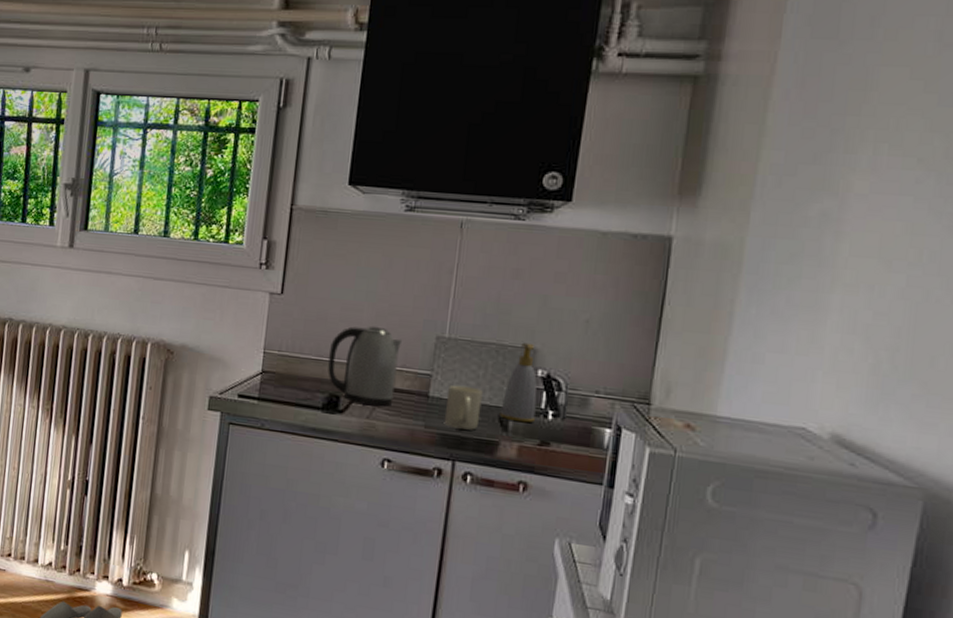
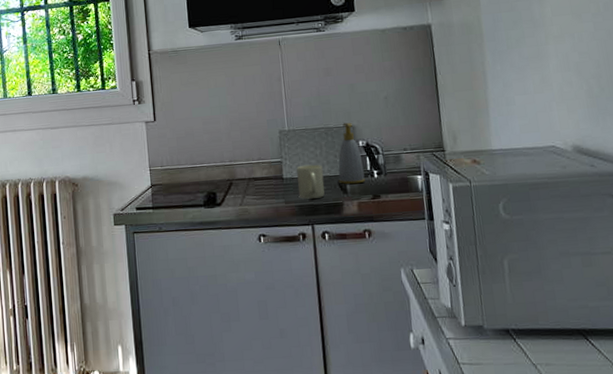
kettle: present [327,325,401,406] -> none [200,132,258,196]

